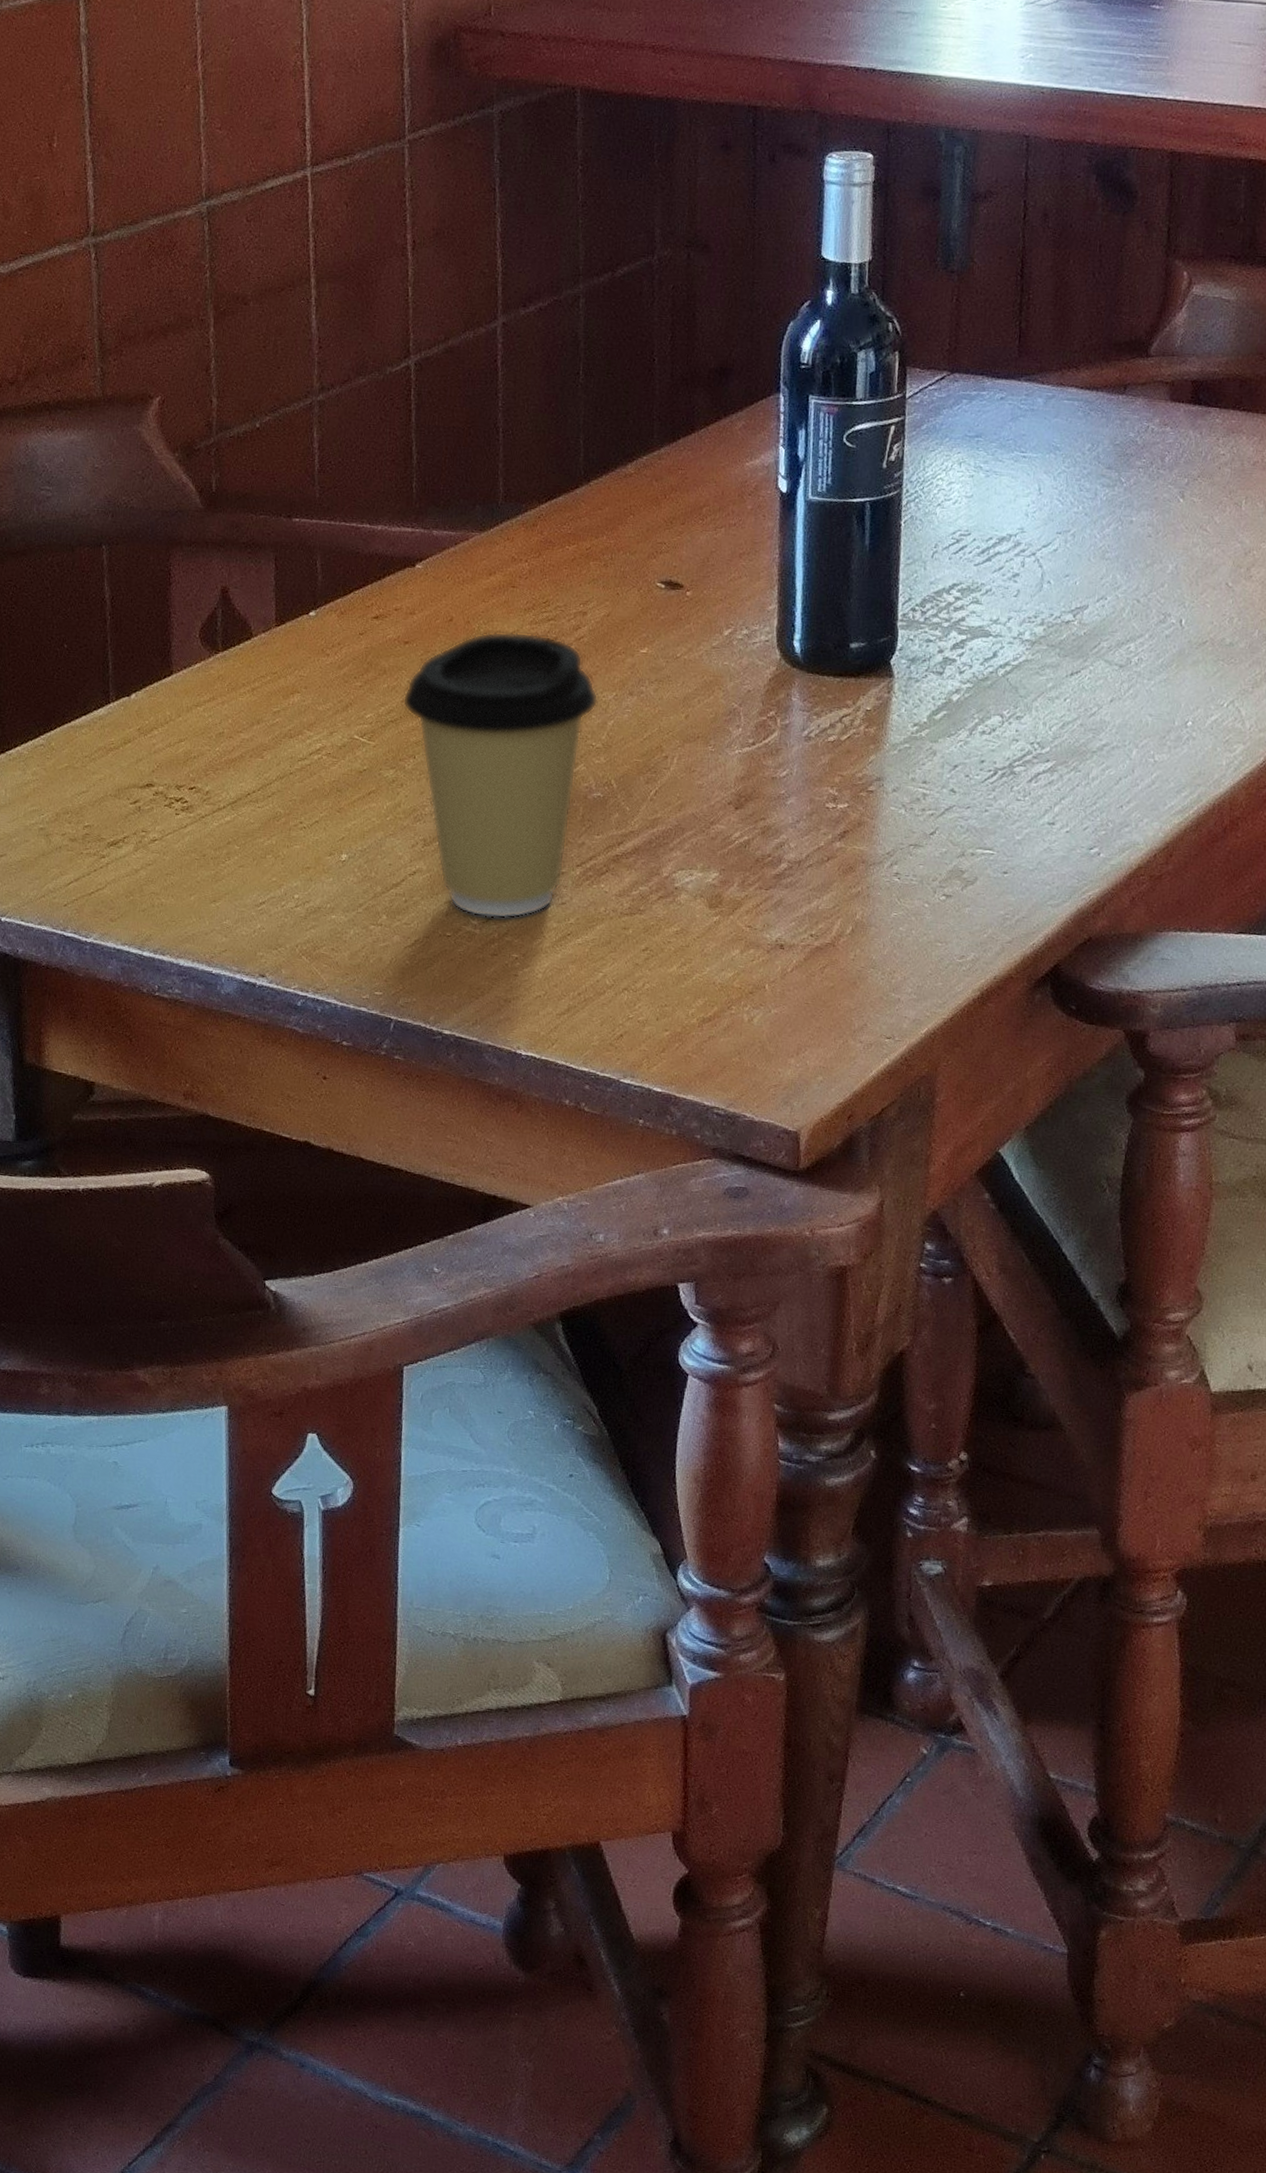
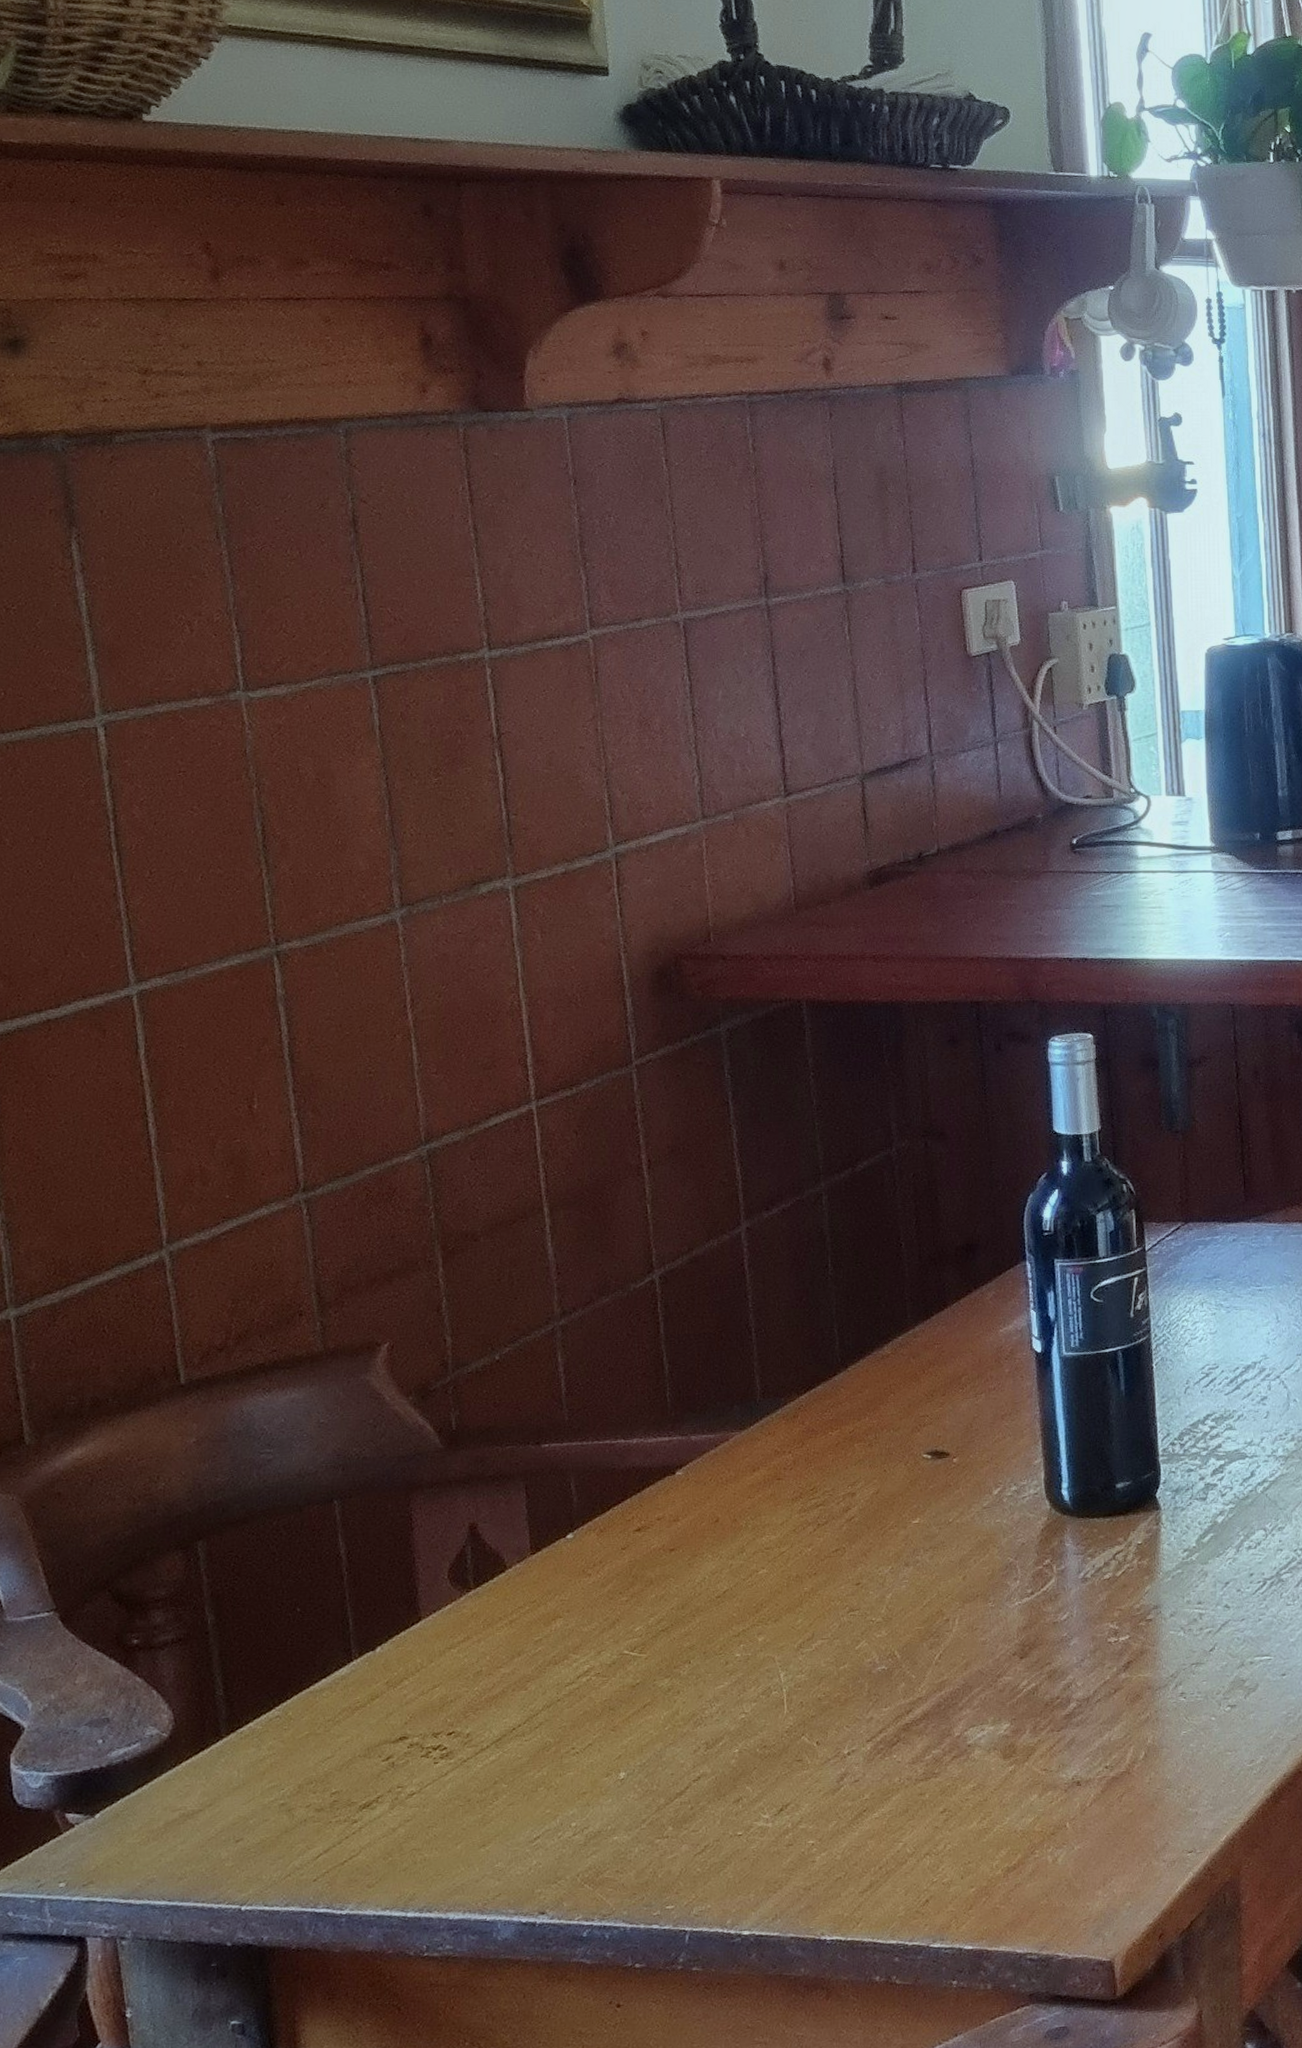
coffee cup: present [402,631,599,919] -> none [672,1521,875,1810]

